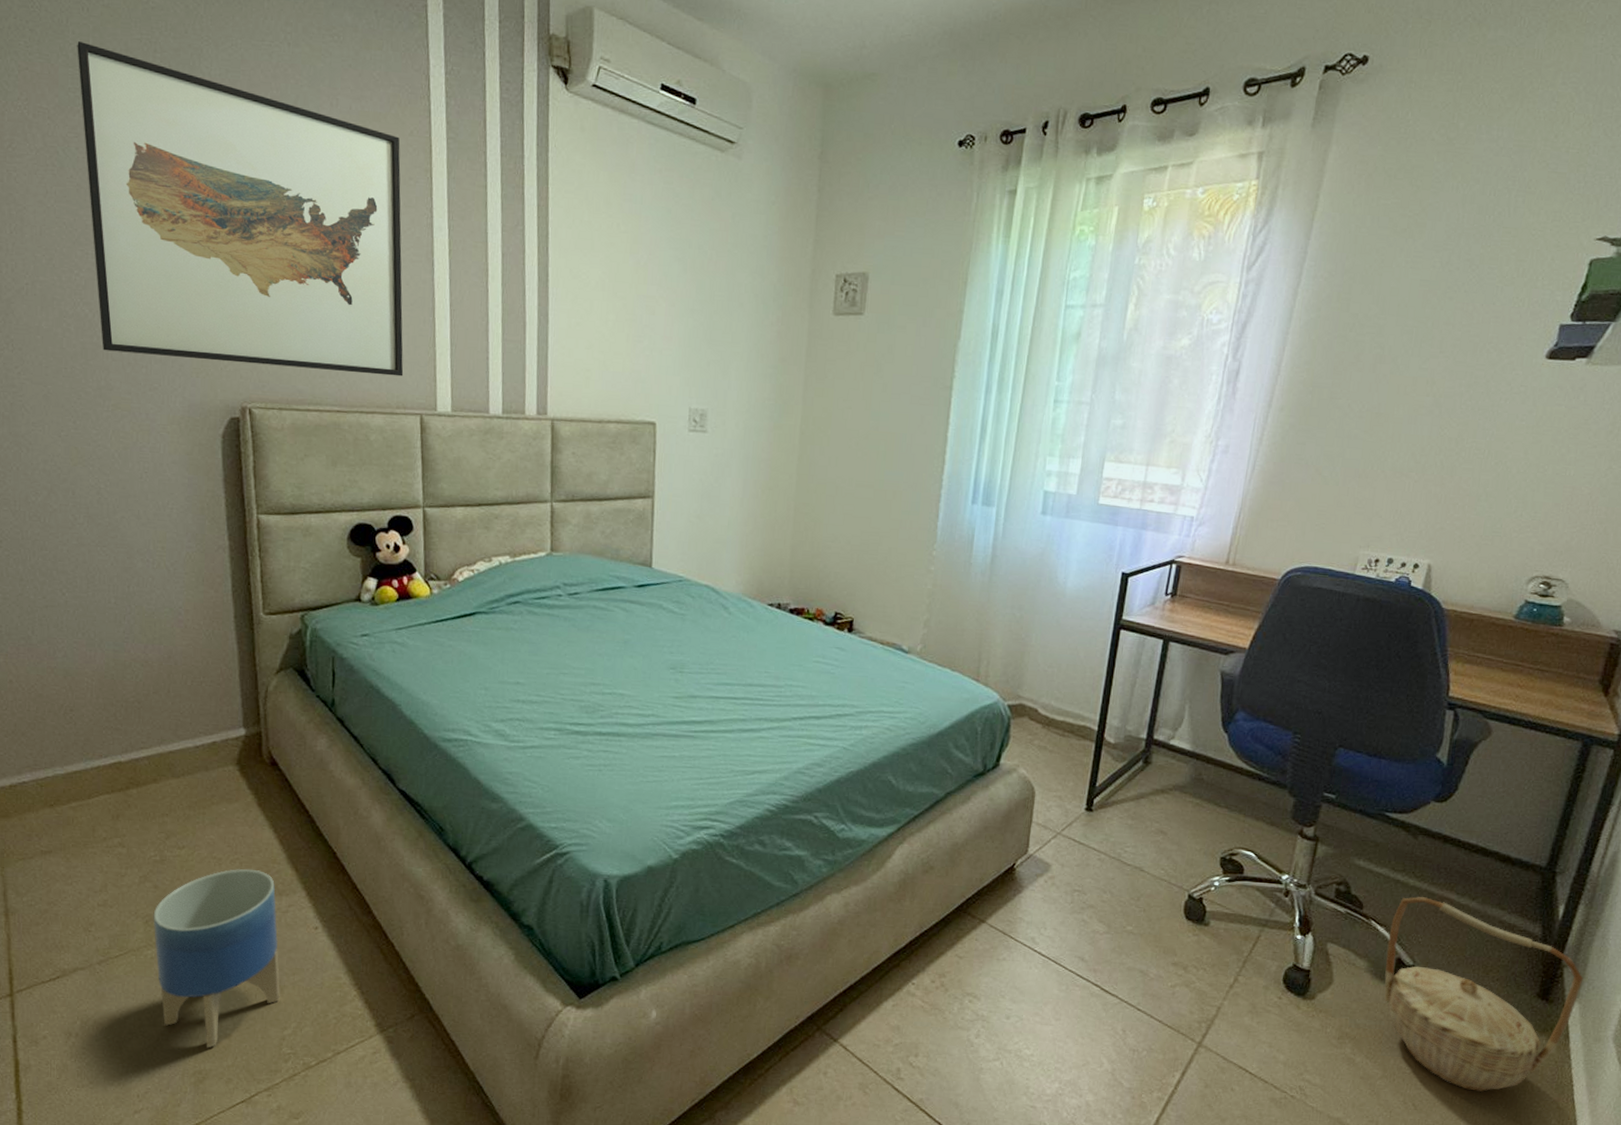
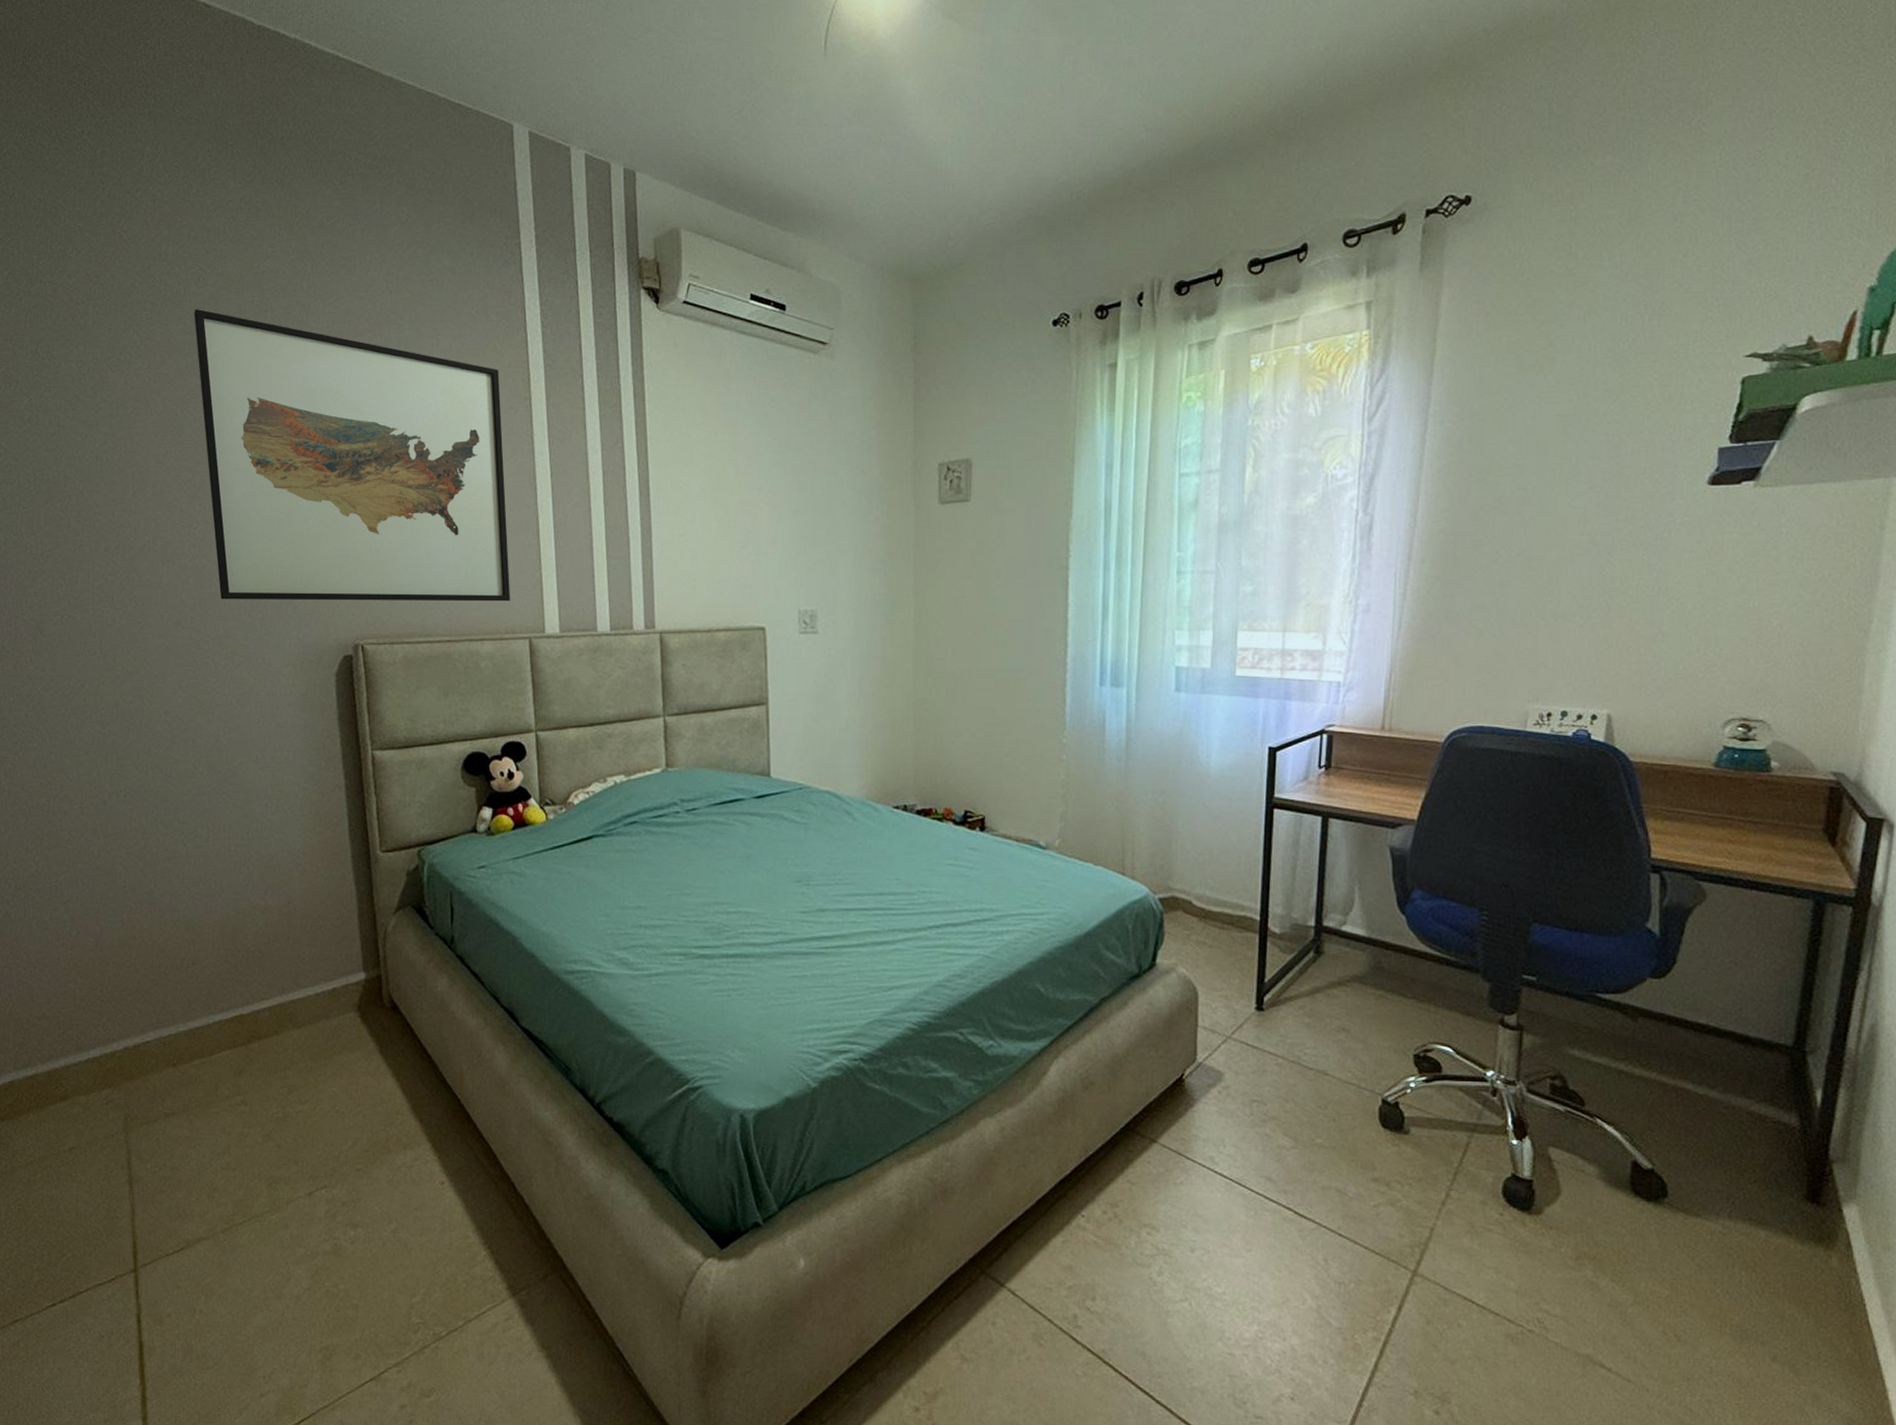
planter: present [153,868,280,1048] -> none [276,1121,407,1321]
basket: present [1384,897,1584,1092] -> none [1619,1088,1858,1317]

